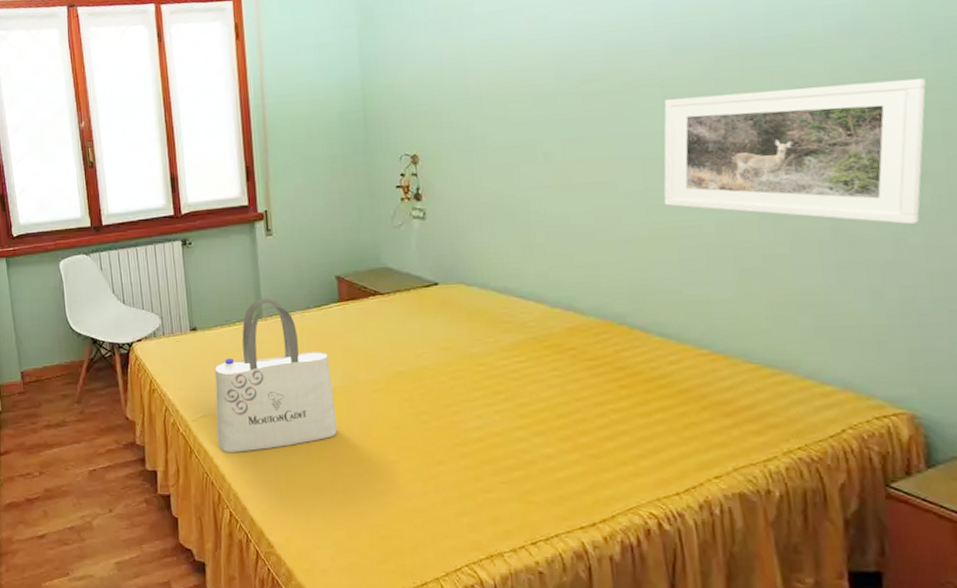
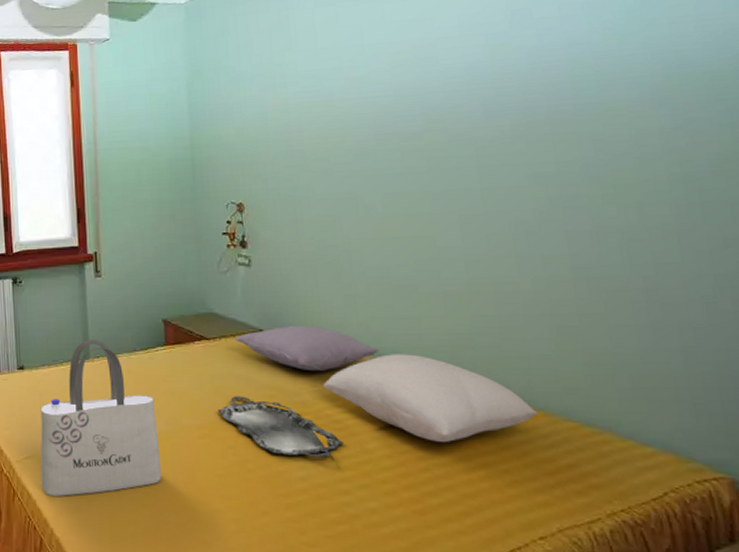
serving tray: none [392,349,520,407] -> present [217,396,344,458]
pillow: none [409,276,556,323] -> present [234,325,379,372]
pillow: none [499,302,718,388] -> present [322,354,539,442]
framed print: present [663,79,926,225] -> none [479,148,728,289]

